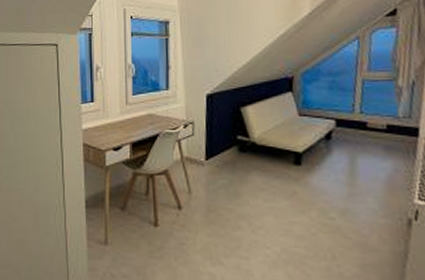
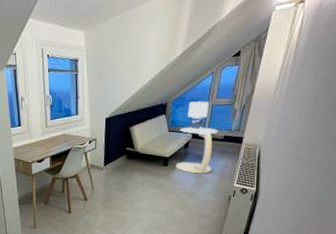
side table: none [314,110,376,180] -> present [176,127,218,174]
lamp: none [325,74,358,116] -> present [188,101,210,131]

